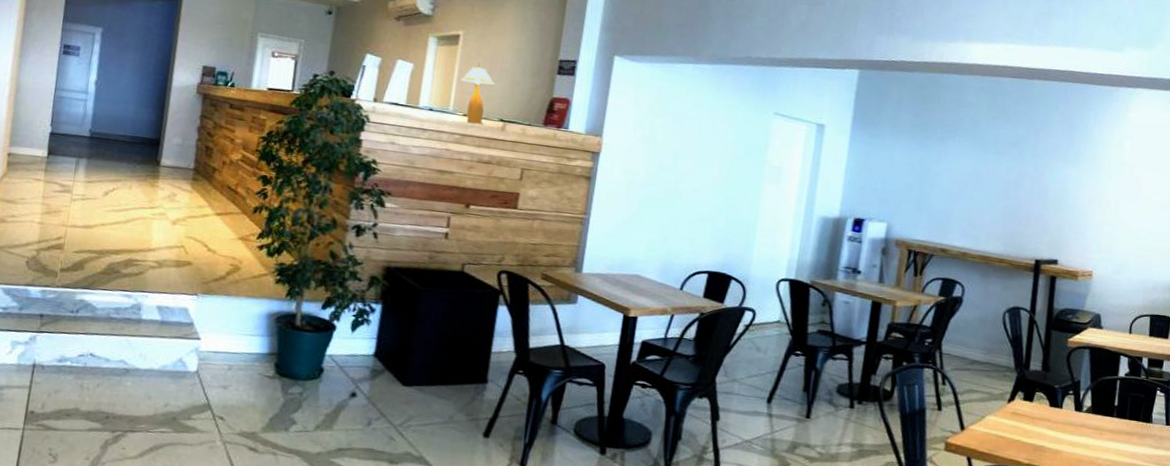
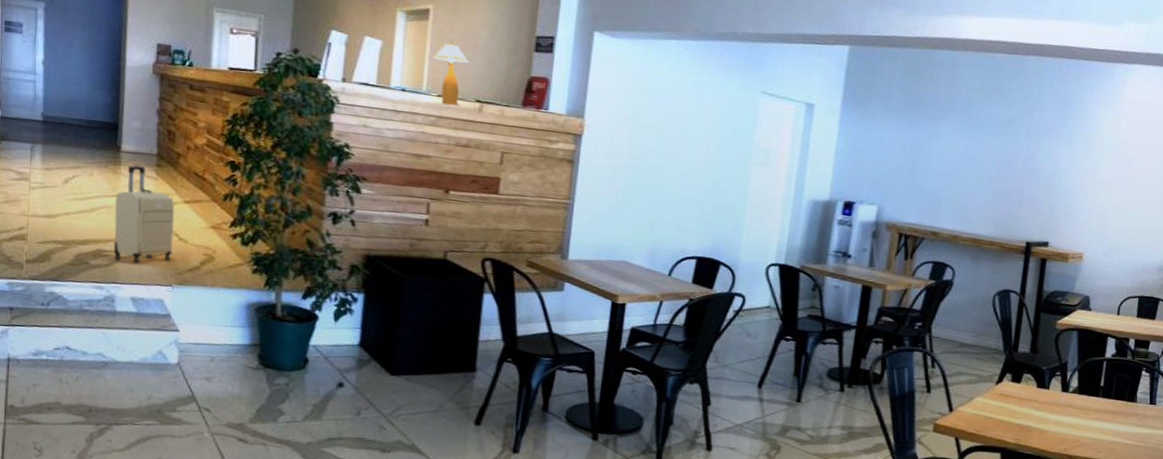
suitcase: none [144,178,206,273] -> present [113,164,175,264]

